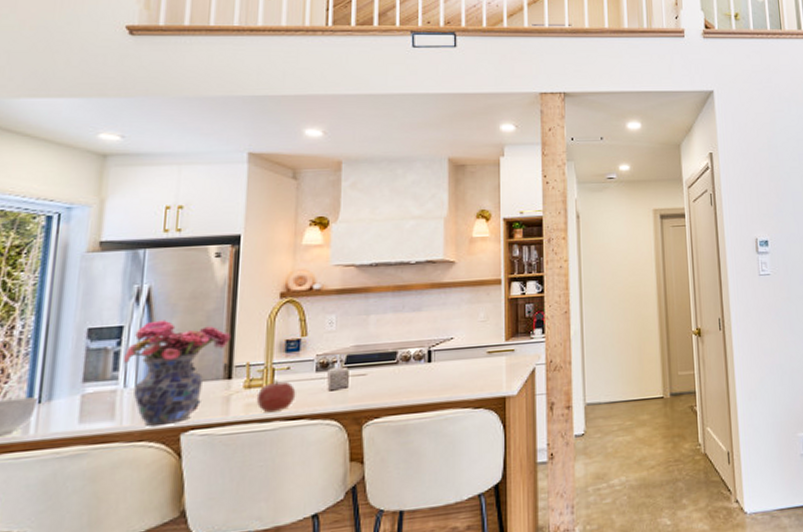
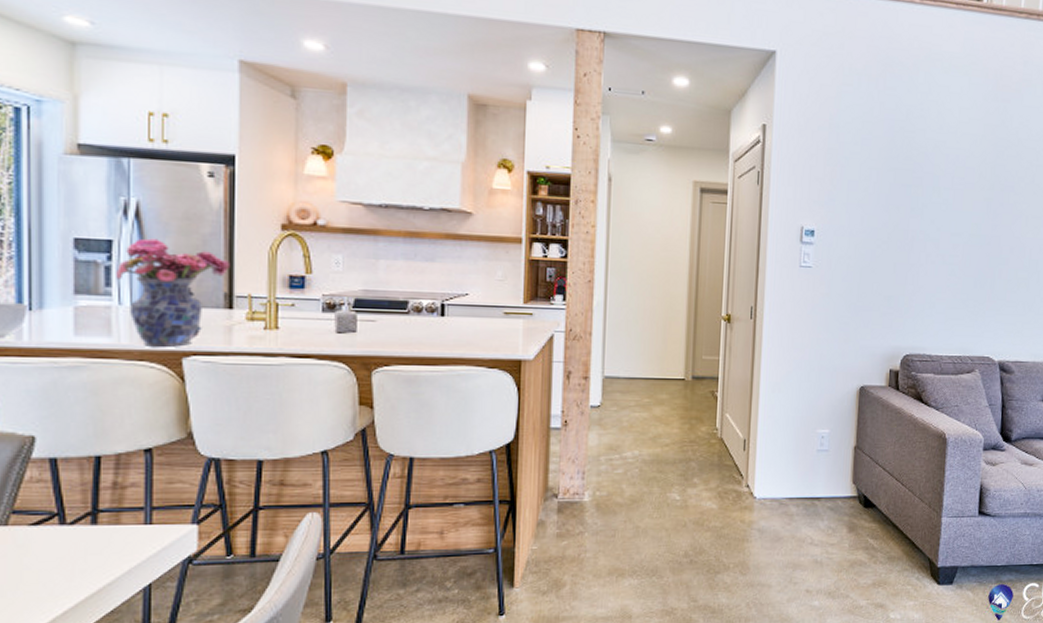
fruit: present [256,380,296,413] -> none [260,315,302,348]

